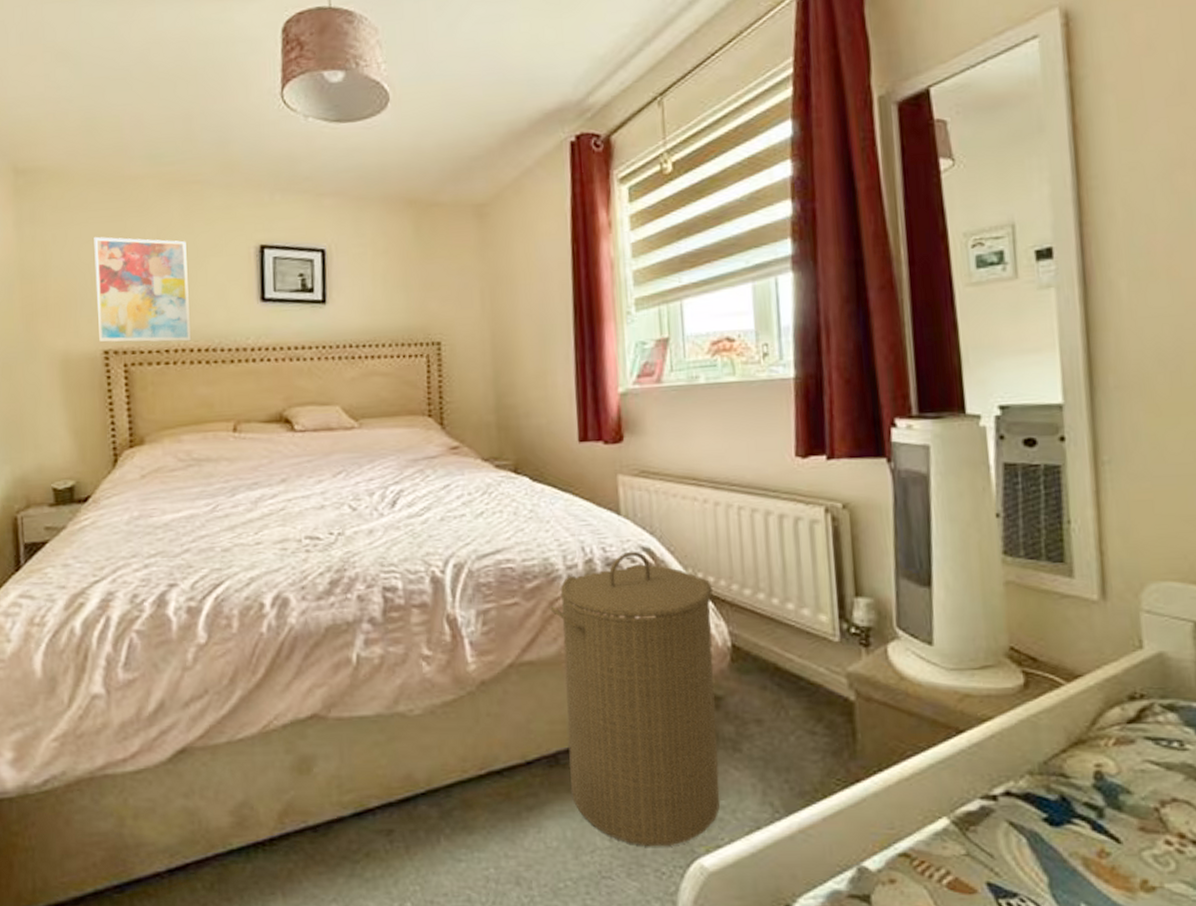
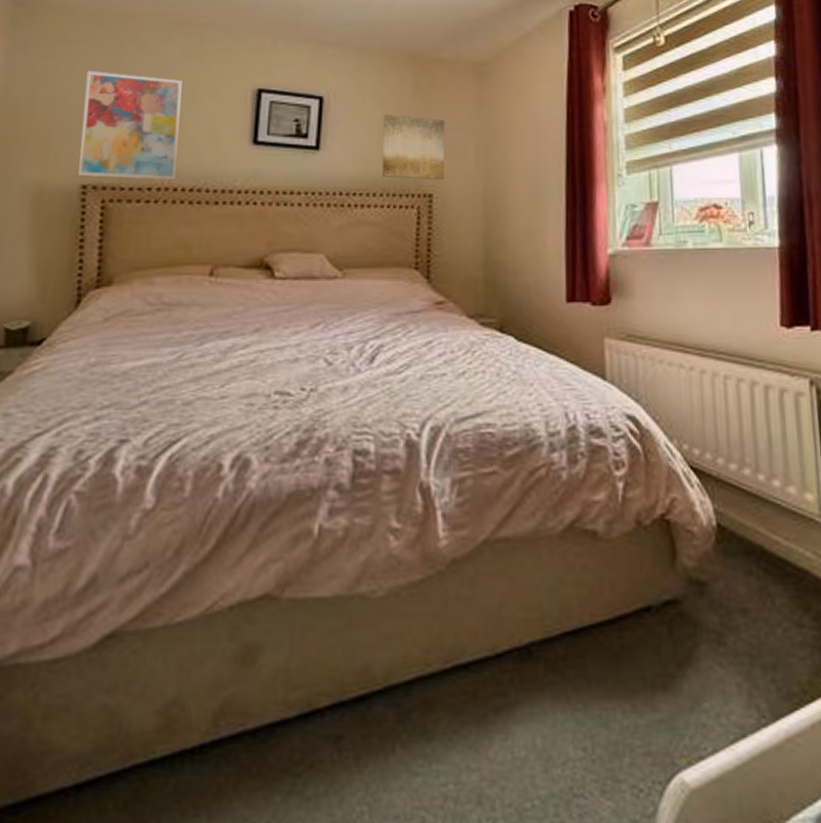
wall art: none [386,263,451,328] -> present [382,114,445,180]
laundry hamper: present [549,551,720,847] -> none [528,419,703,758]

